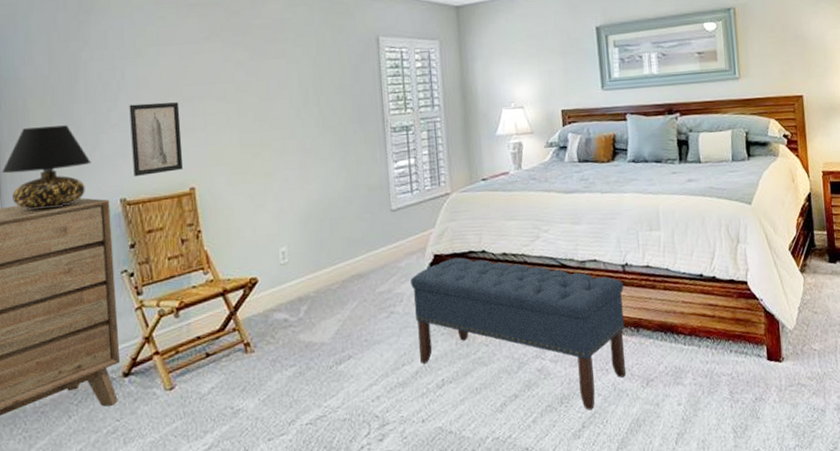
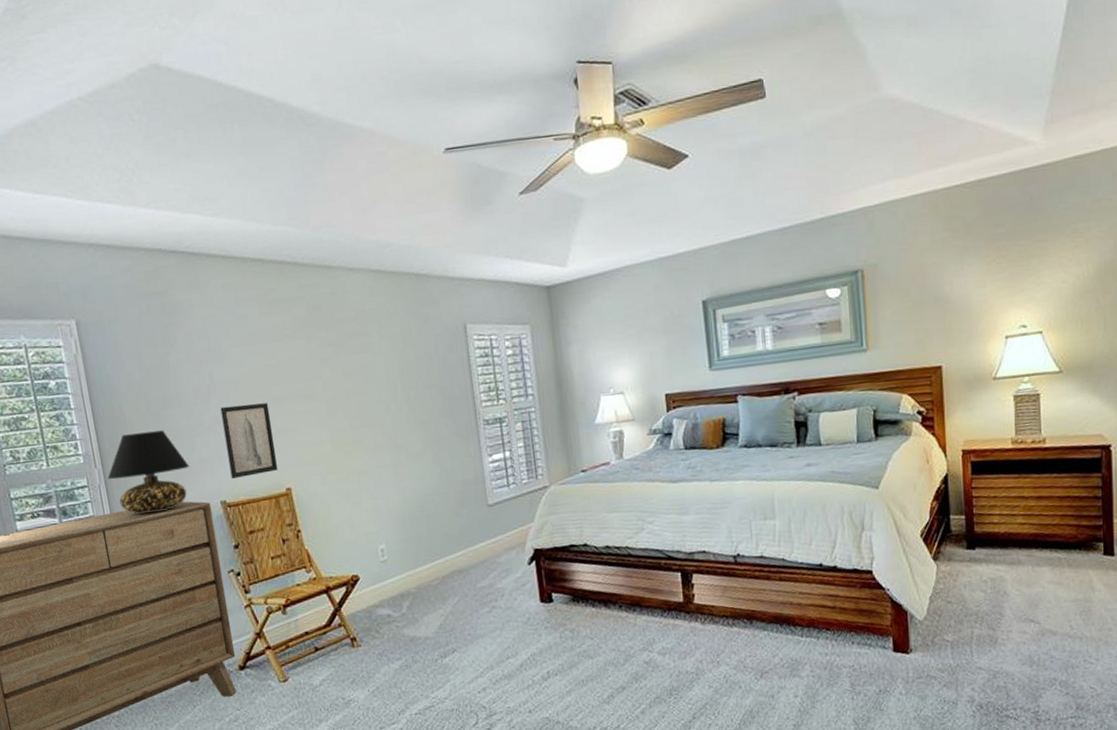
bench: present [411,257,626,411] -> none [511,551,738,702]

